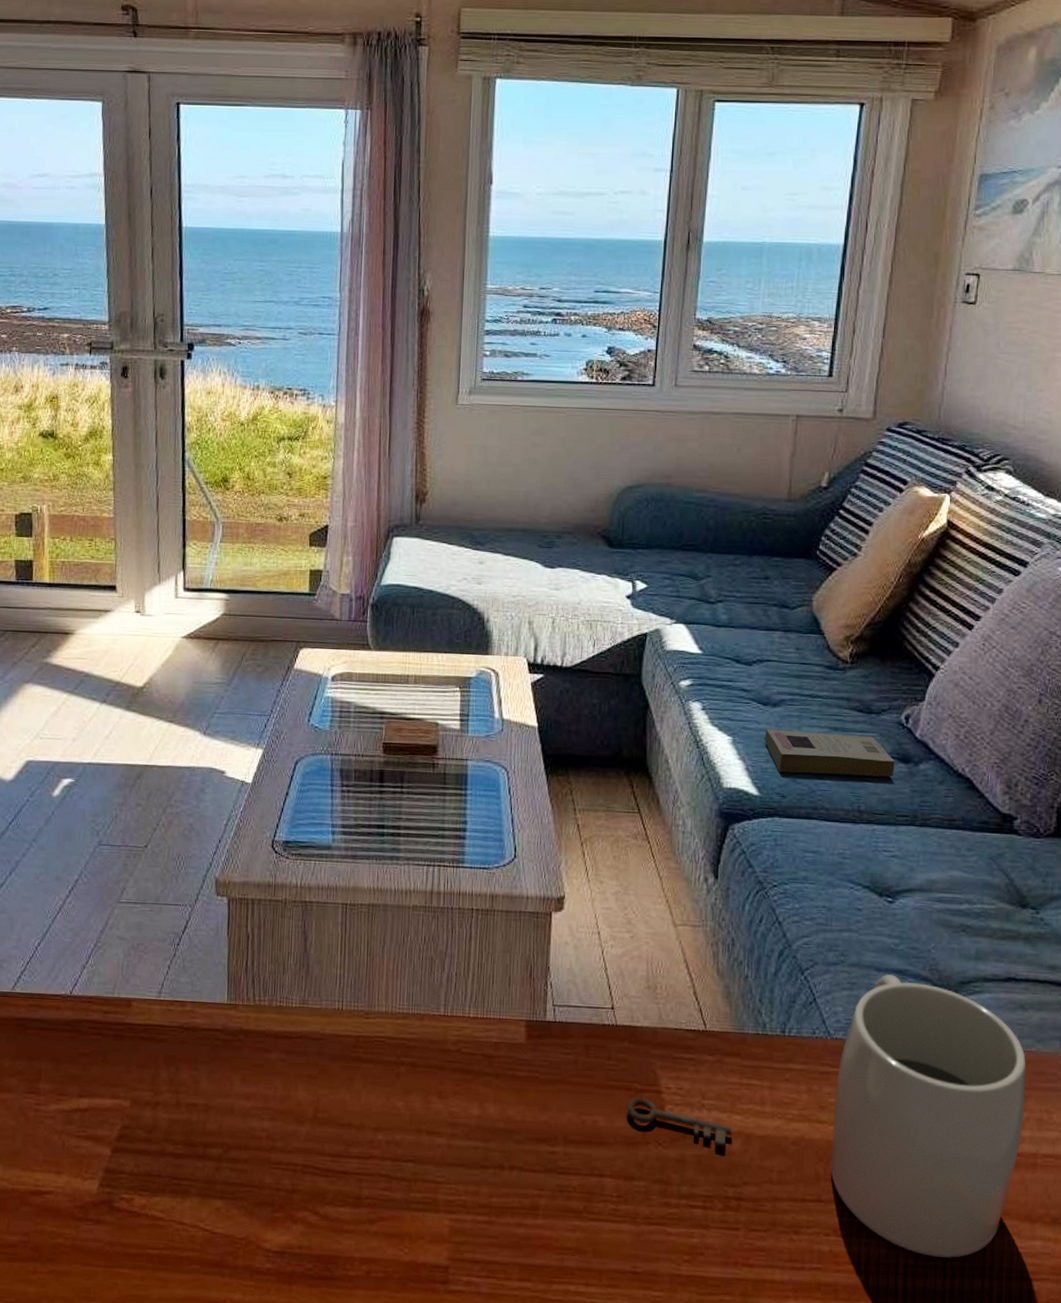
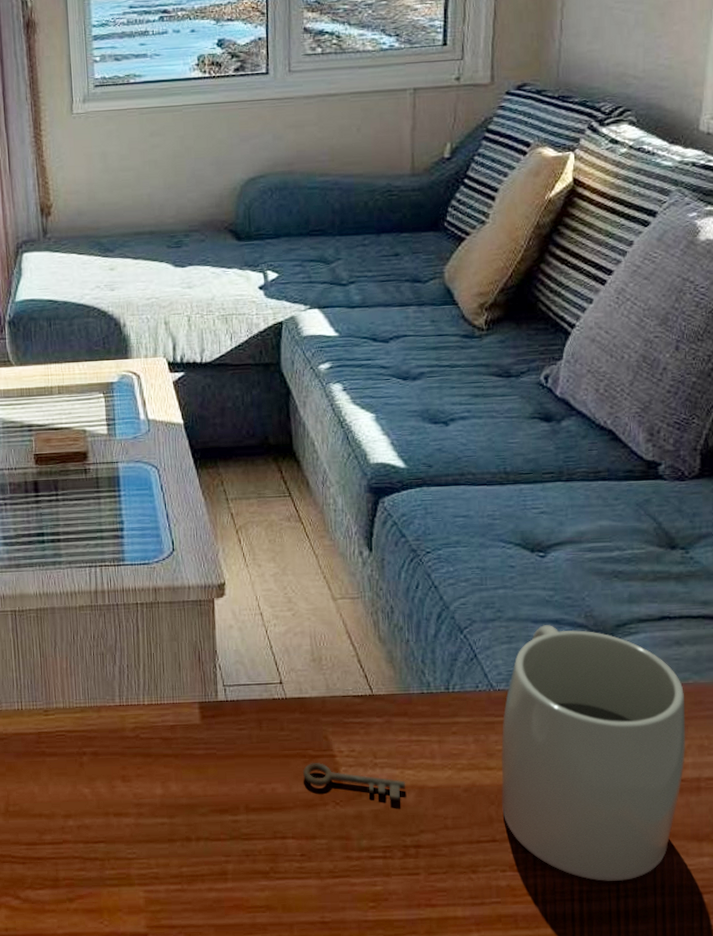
book: present [765,729,895,777] -> none [407,399,537,444]

